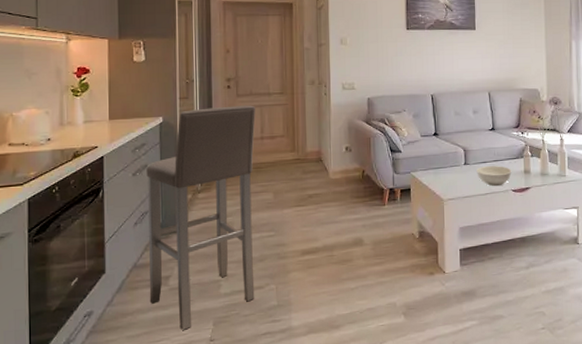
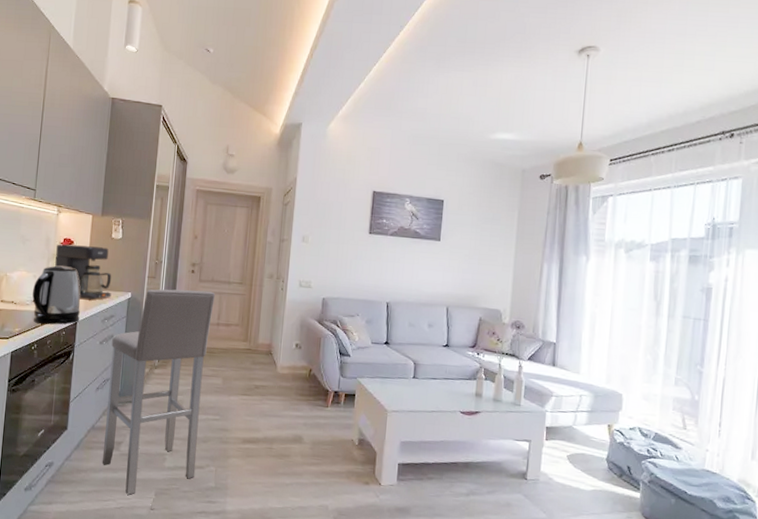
kettle: none [47,97,106,164] -> present [32,265,81,325]
coffee maker: none [69,72,140,131] -> present [54,244,112,301]
bowl: present [476,166,512,187] -> none [425,382,462,406]

